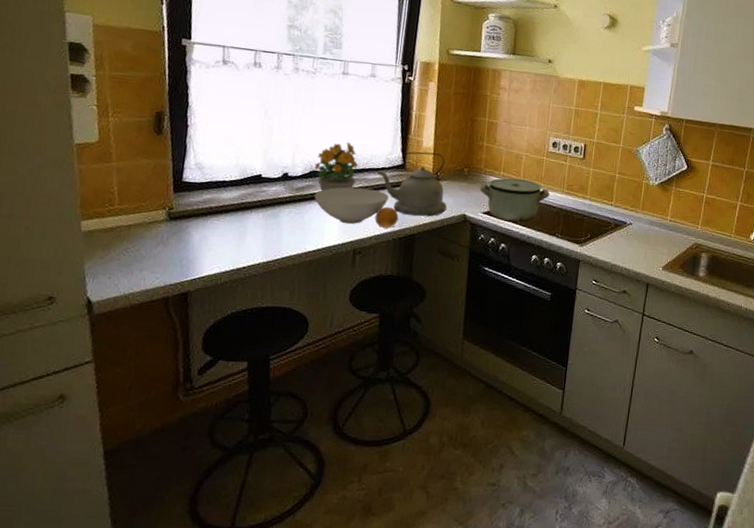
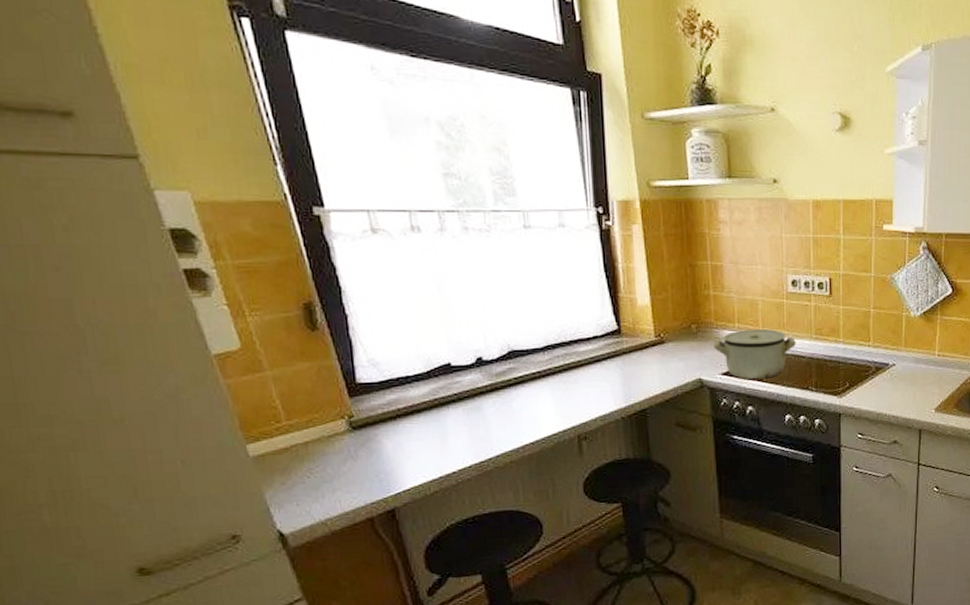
flowerpot: present [314,142,358,191] -> none [512,310,565,373]
bowl: present [314,187,389,224] -> none [519,363,608,407]
fruit: present [375,206,399,228] -> none [596,381,624,406]
kettle: present [378,151,447,217] -> none [590,311,678,389]

